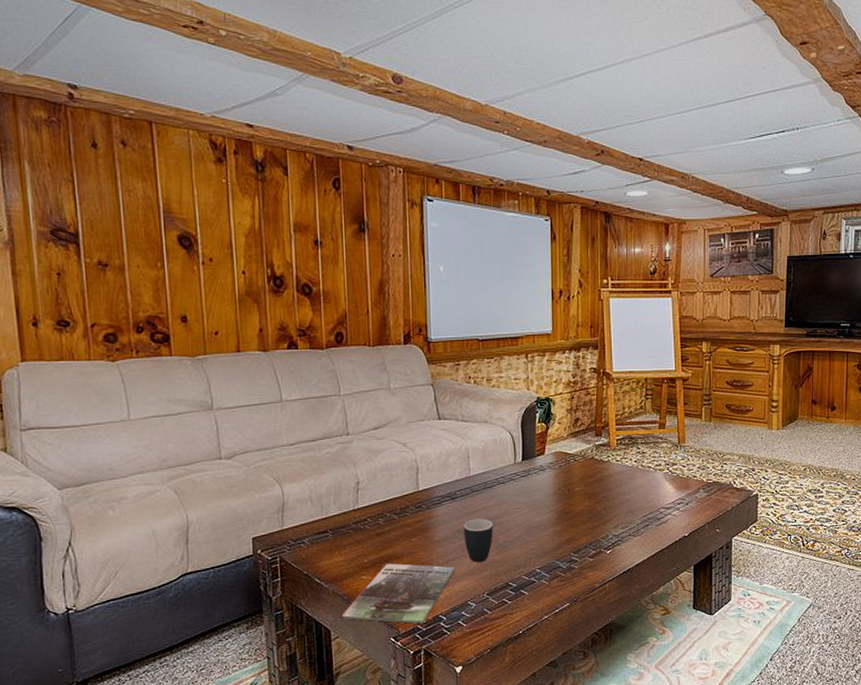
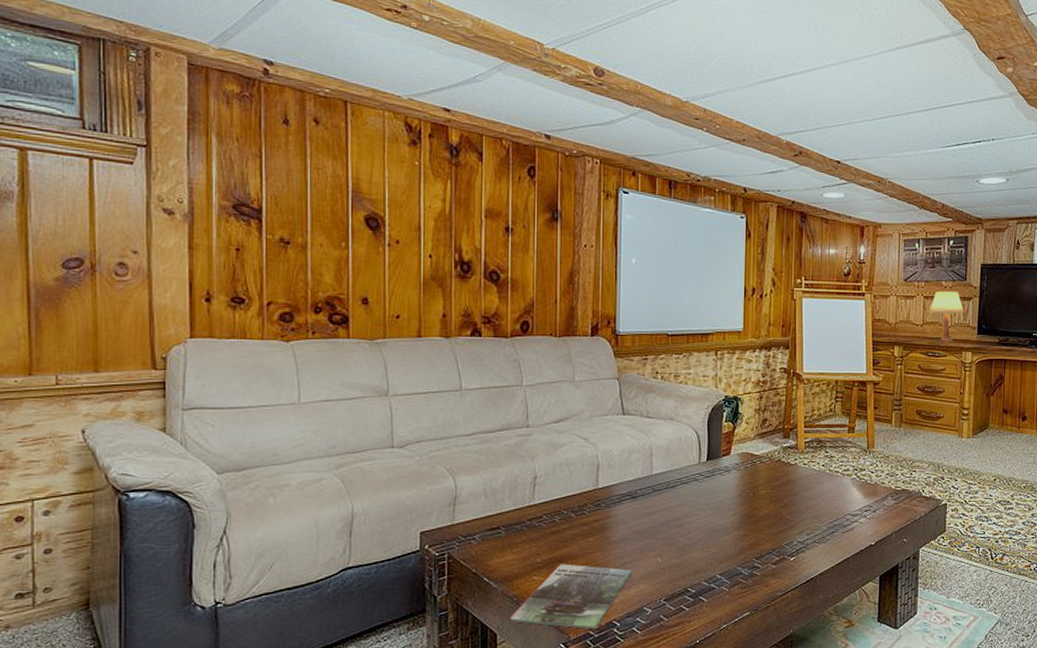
mug: present [463,518,493,562] -> none [643,519,674,565]
table lamp: none [737,284,771,336] -> present [929,290,964,342]

